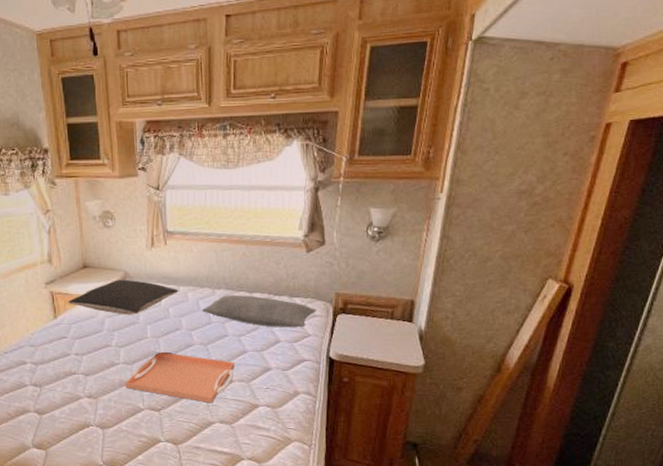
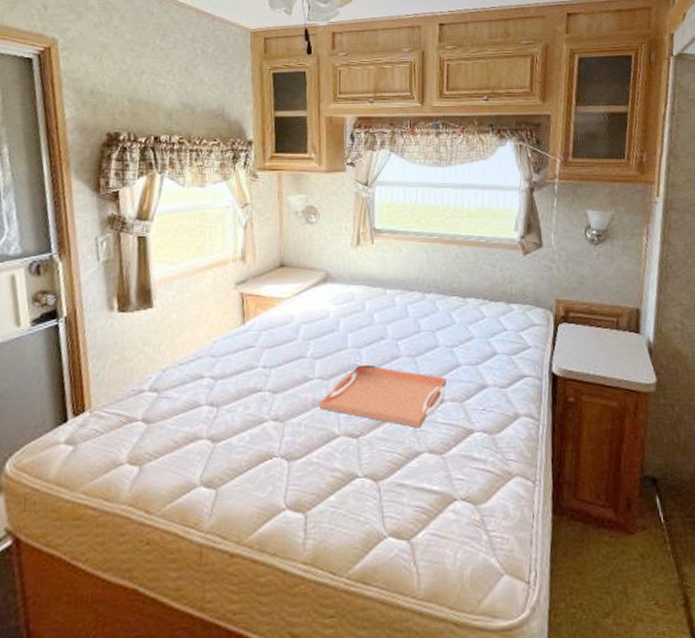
pillow: present [68,279,179,315] -> none [260,280,385,321]
pillow: present [201,294,317,328] -> none [409,299,536,338]

